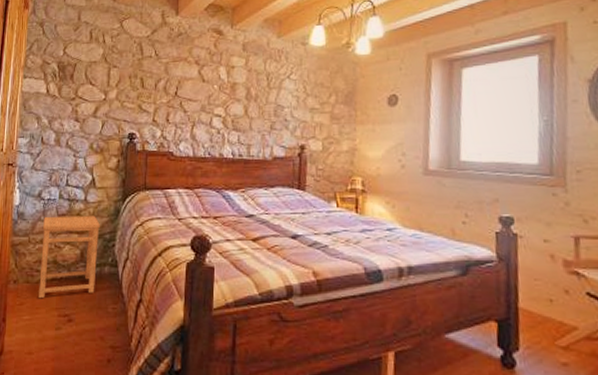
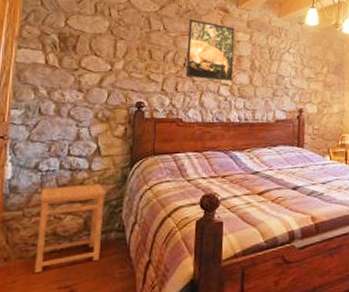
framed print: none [177,43,229,112] -> present [185,19,235,81]

